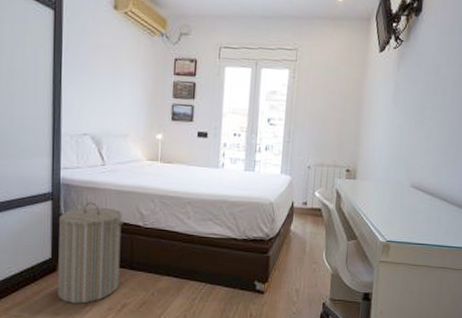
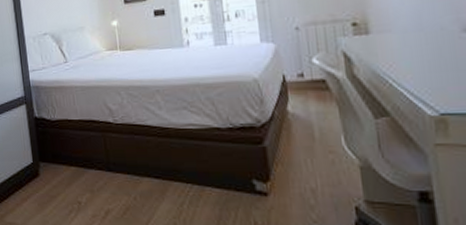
laundry hamper: present [57,202,124,304] -> none [33,102,99,210]

